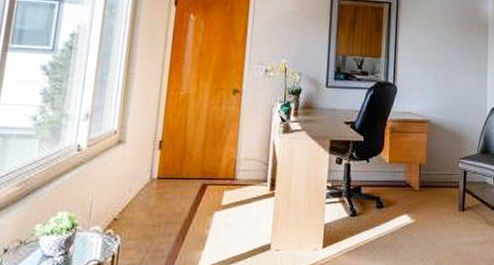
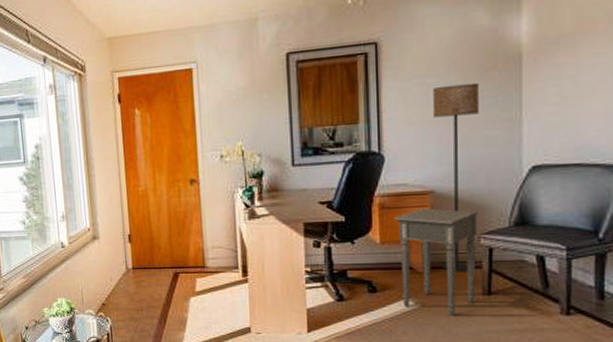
side table: none [400,134,458,230] -> present [393,208,478,316]
floor lamp: none [432,38,463,191] -> present [433,82,480,272]

